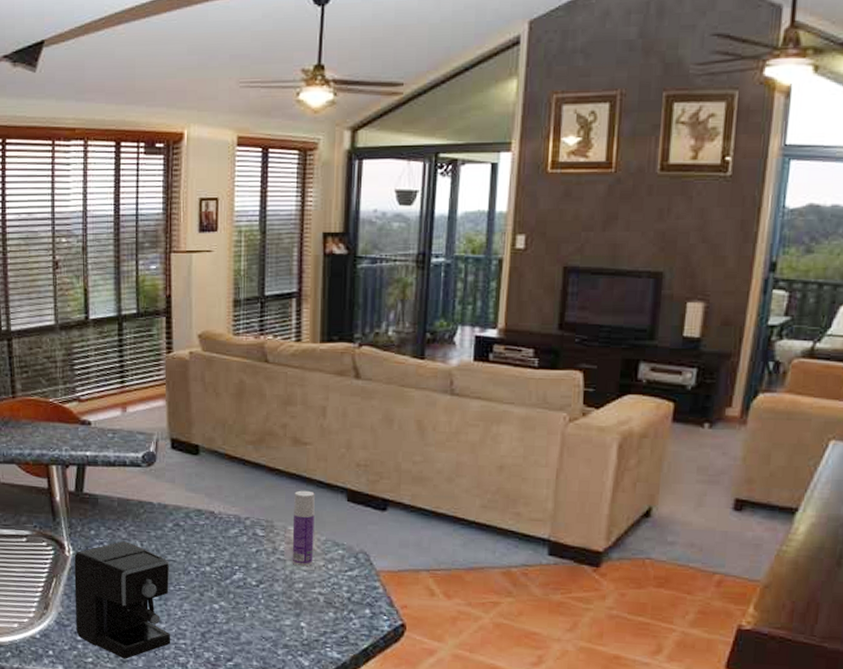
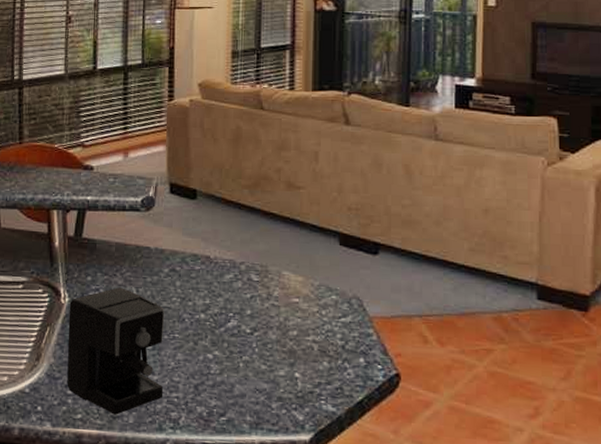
bottle: present [292,490,315,567] -> none [286,234,308,313]

